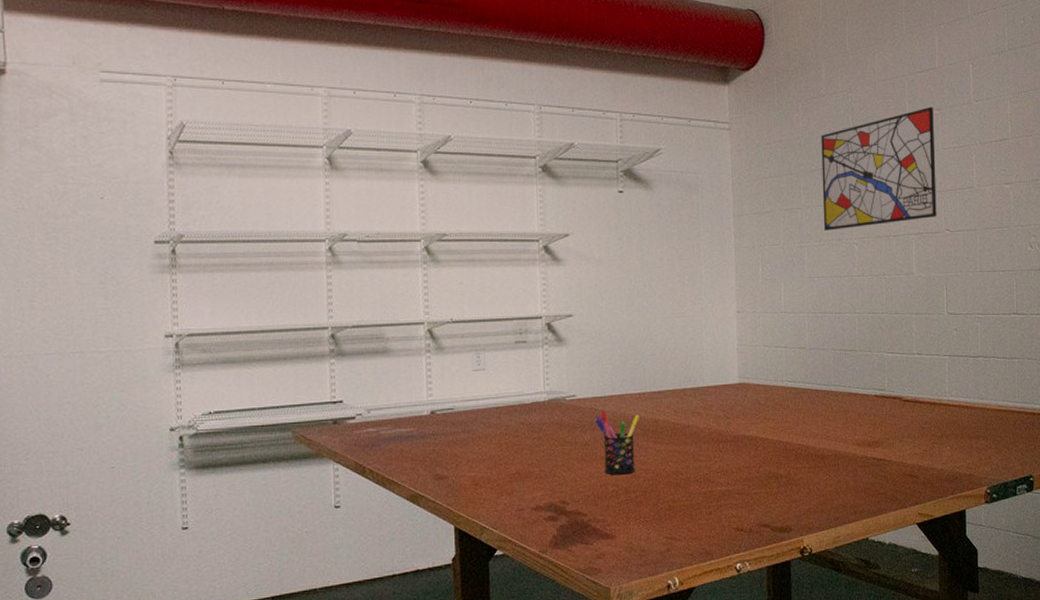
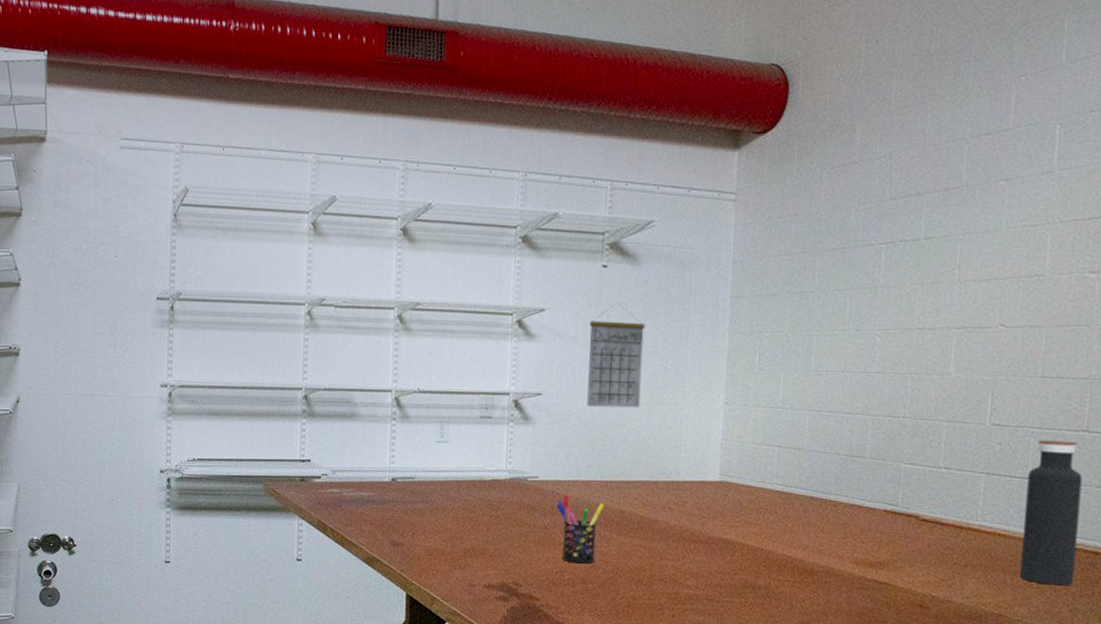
calendar: none [612,225,663,324] -> present [587,303,646,408]
wall art: present [821,106,937,231] -> none [839,176,1000,319]
water bottle: none [979,323,1021,445] -> present [1020,440,1083,586]

